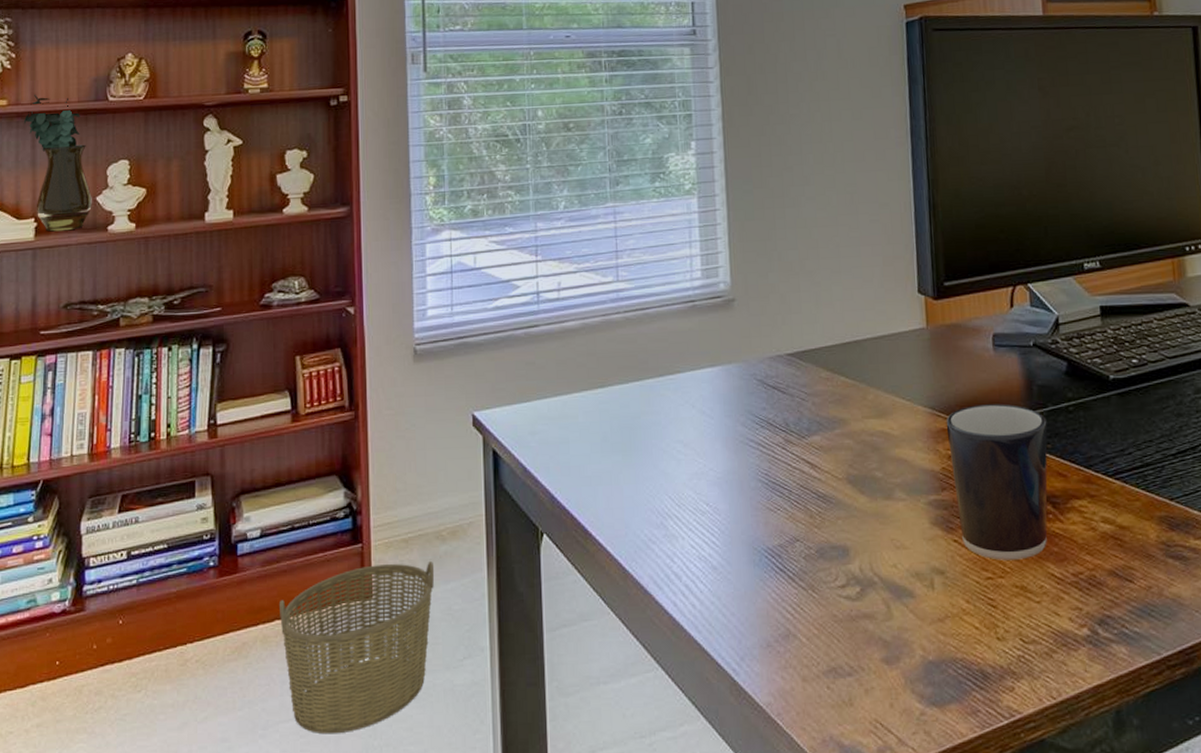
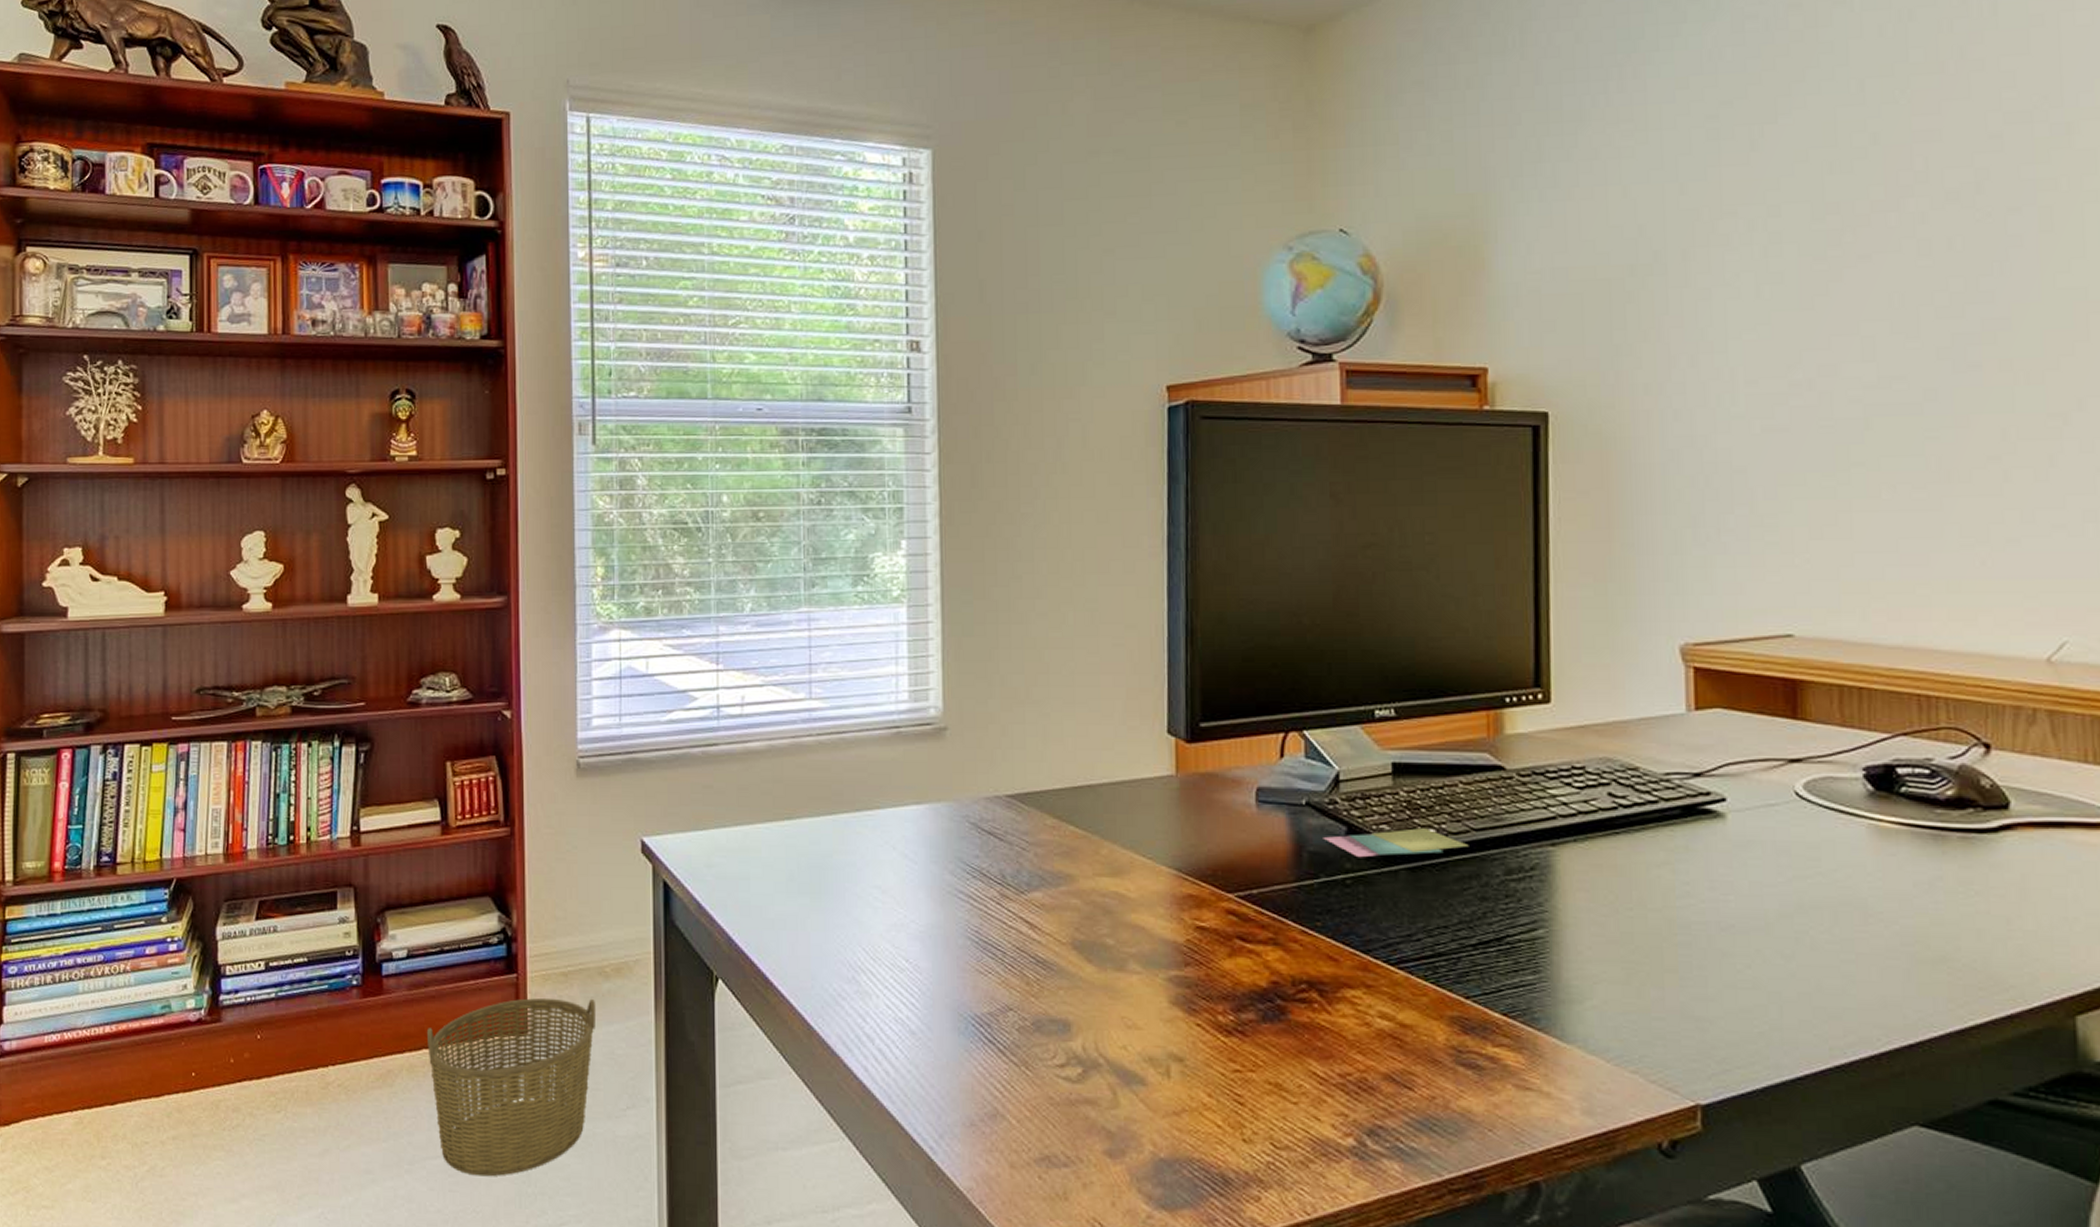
vase: present [23,94,92,232] -> none [151,452,225,608]
mug: present [946,404,1048,561] -> none [1194,869,1318,1053]
sticky notes: none [1048,359,1165,388] -> present [1323,828,1469,858]

